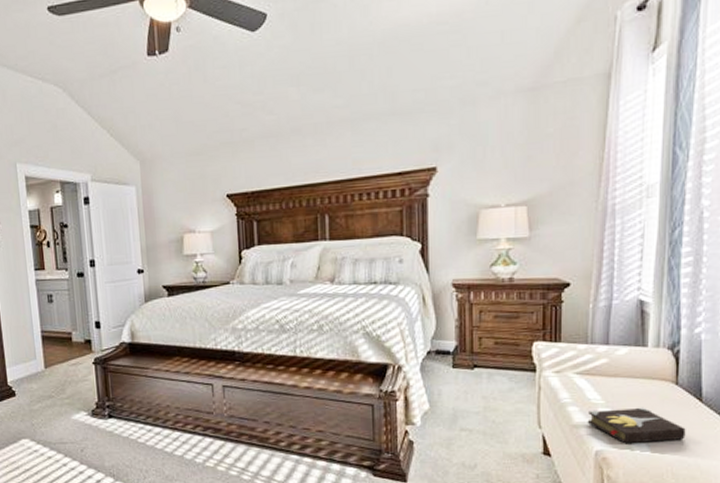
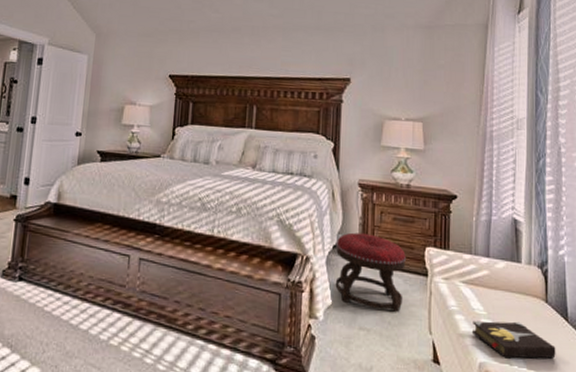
ottoman: none [431,335,510,412] -> present [335,232,406,313]

